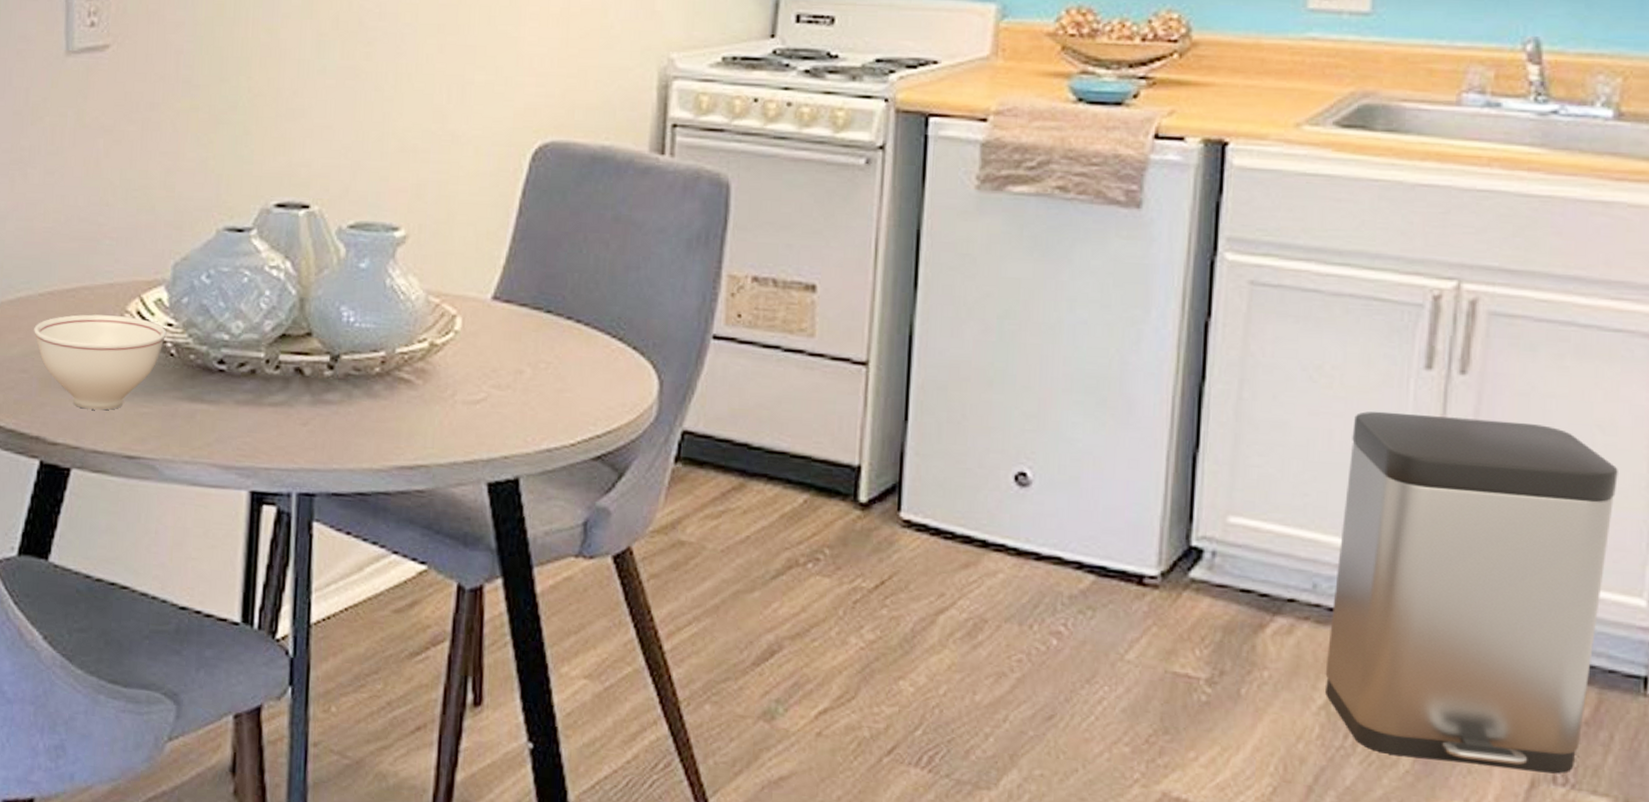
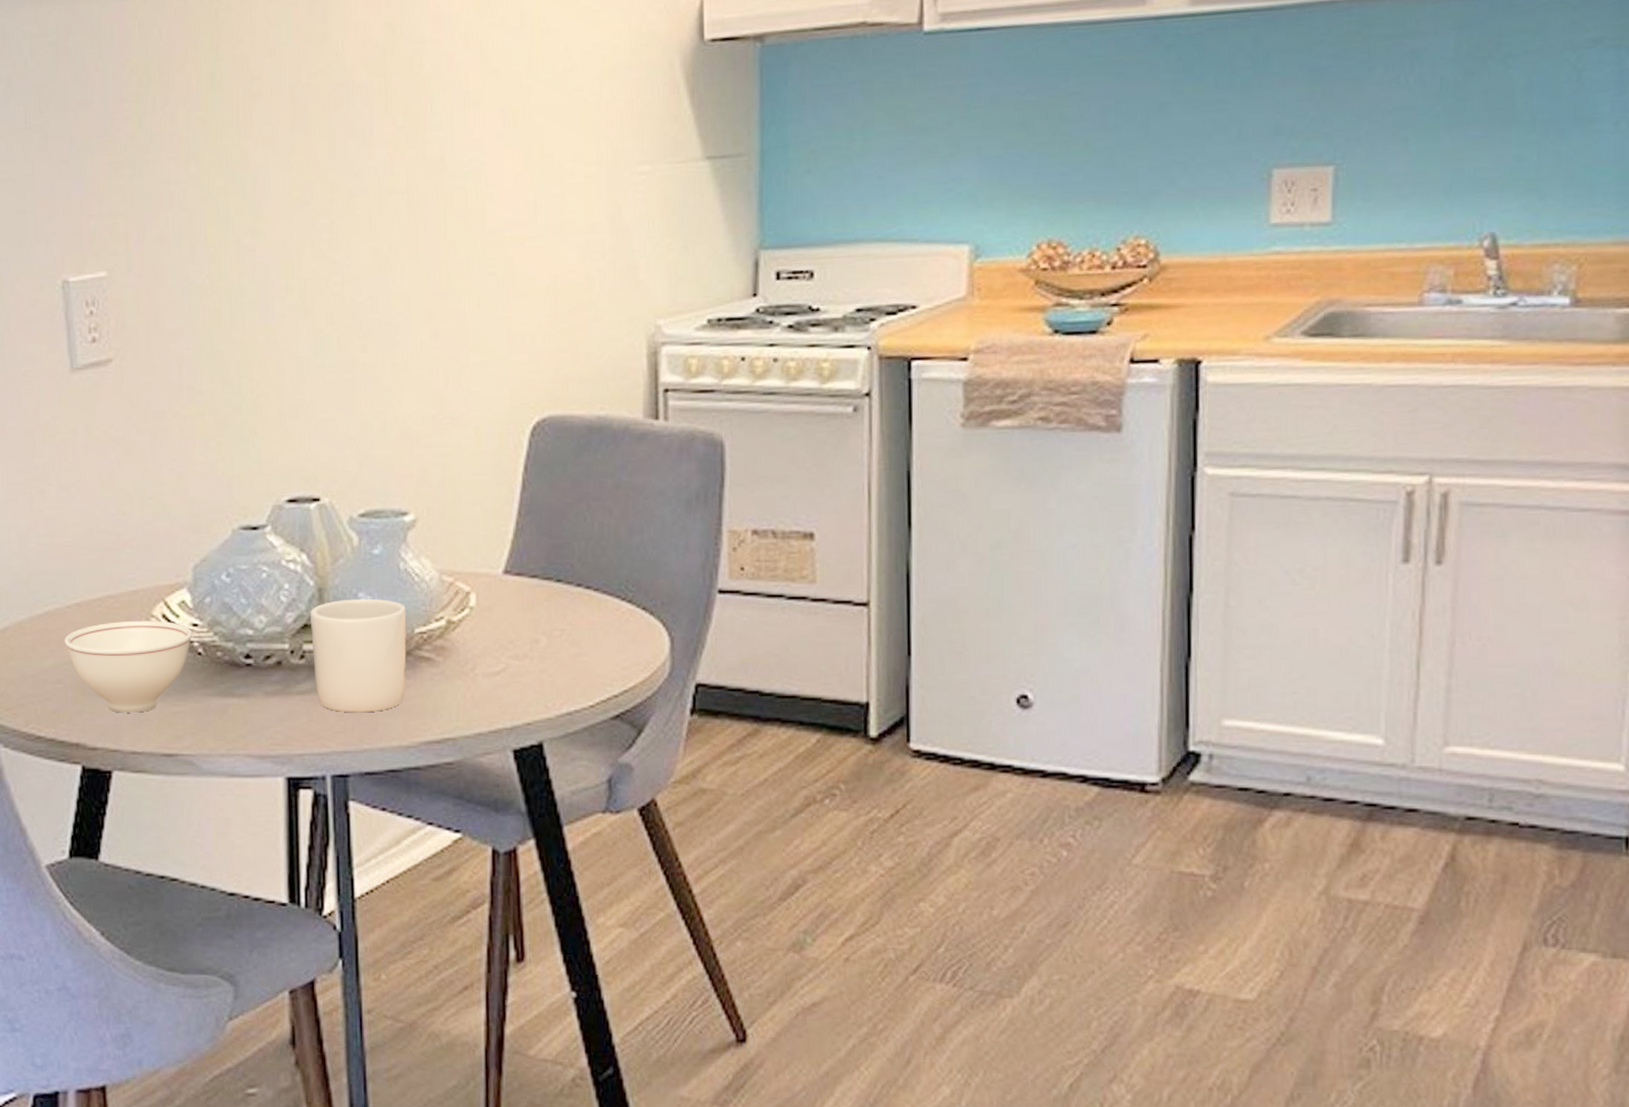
mug: none [288,311,389,431] -> present [310,598,407,713]
pedal bin: present [1325,411,1618,773] -> none [1323,606,1592,936]

